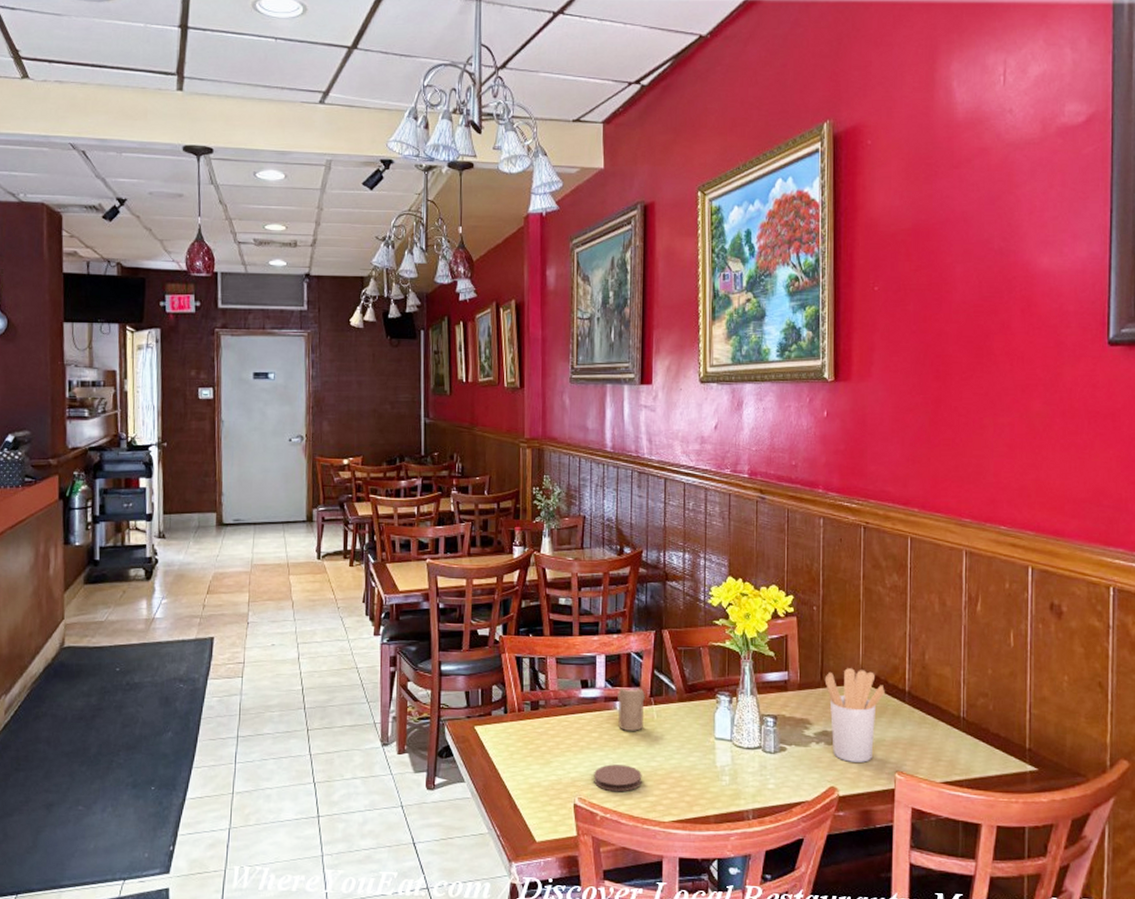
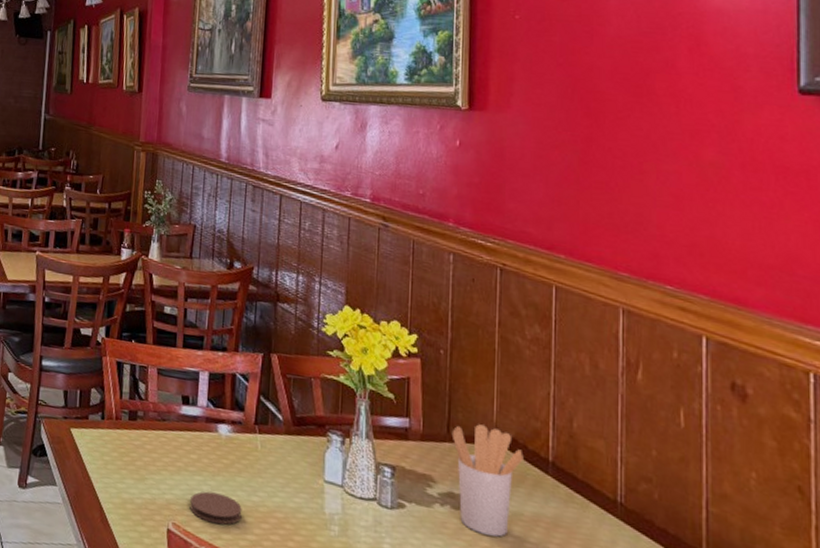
candle: present [618,687,645,731] -> none [219,409,249,460]

